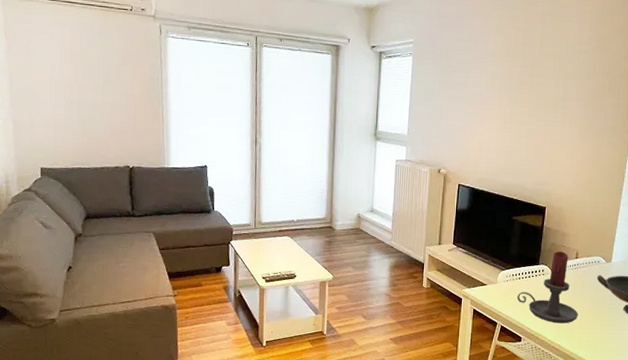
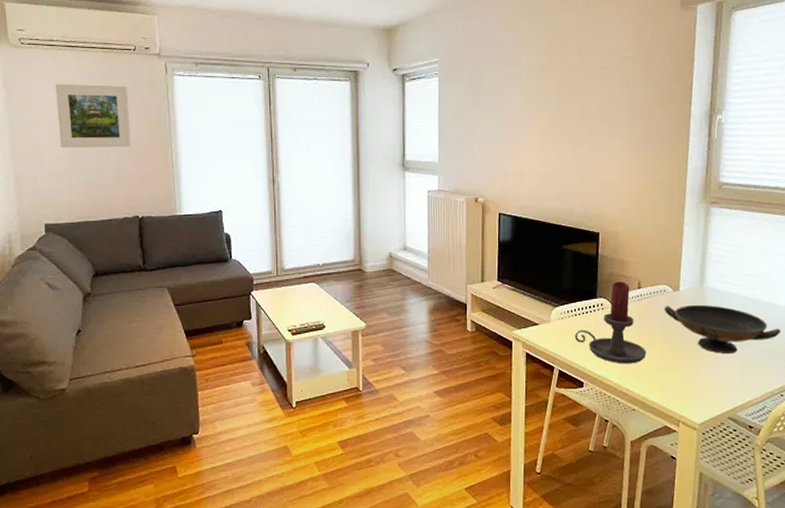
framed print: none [54,37,125,102] -> present [56,84,132,149]

